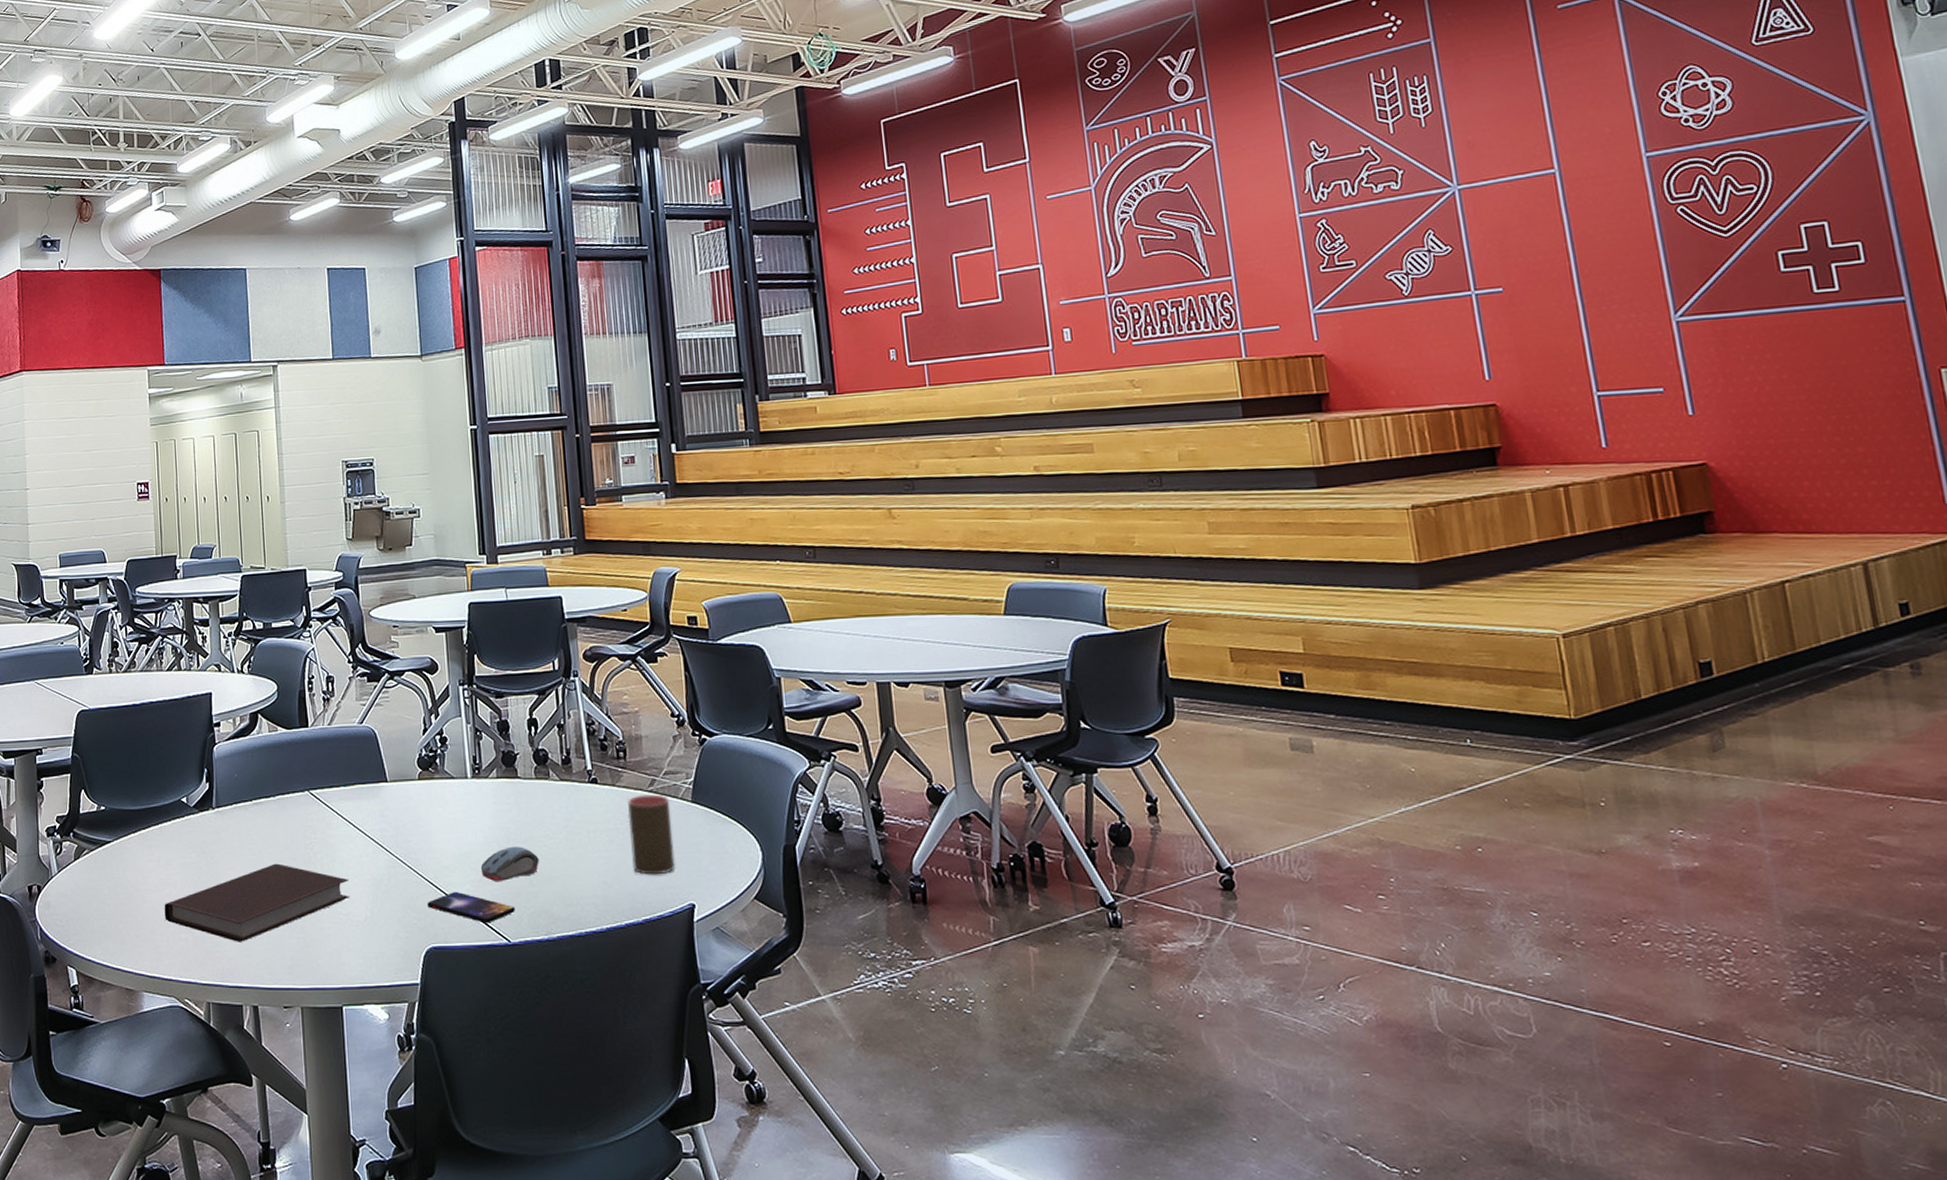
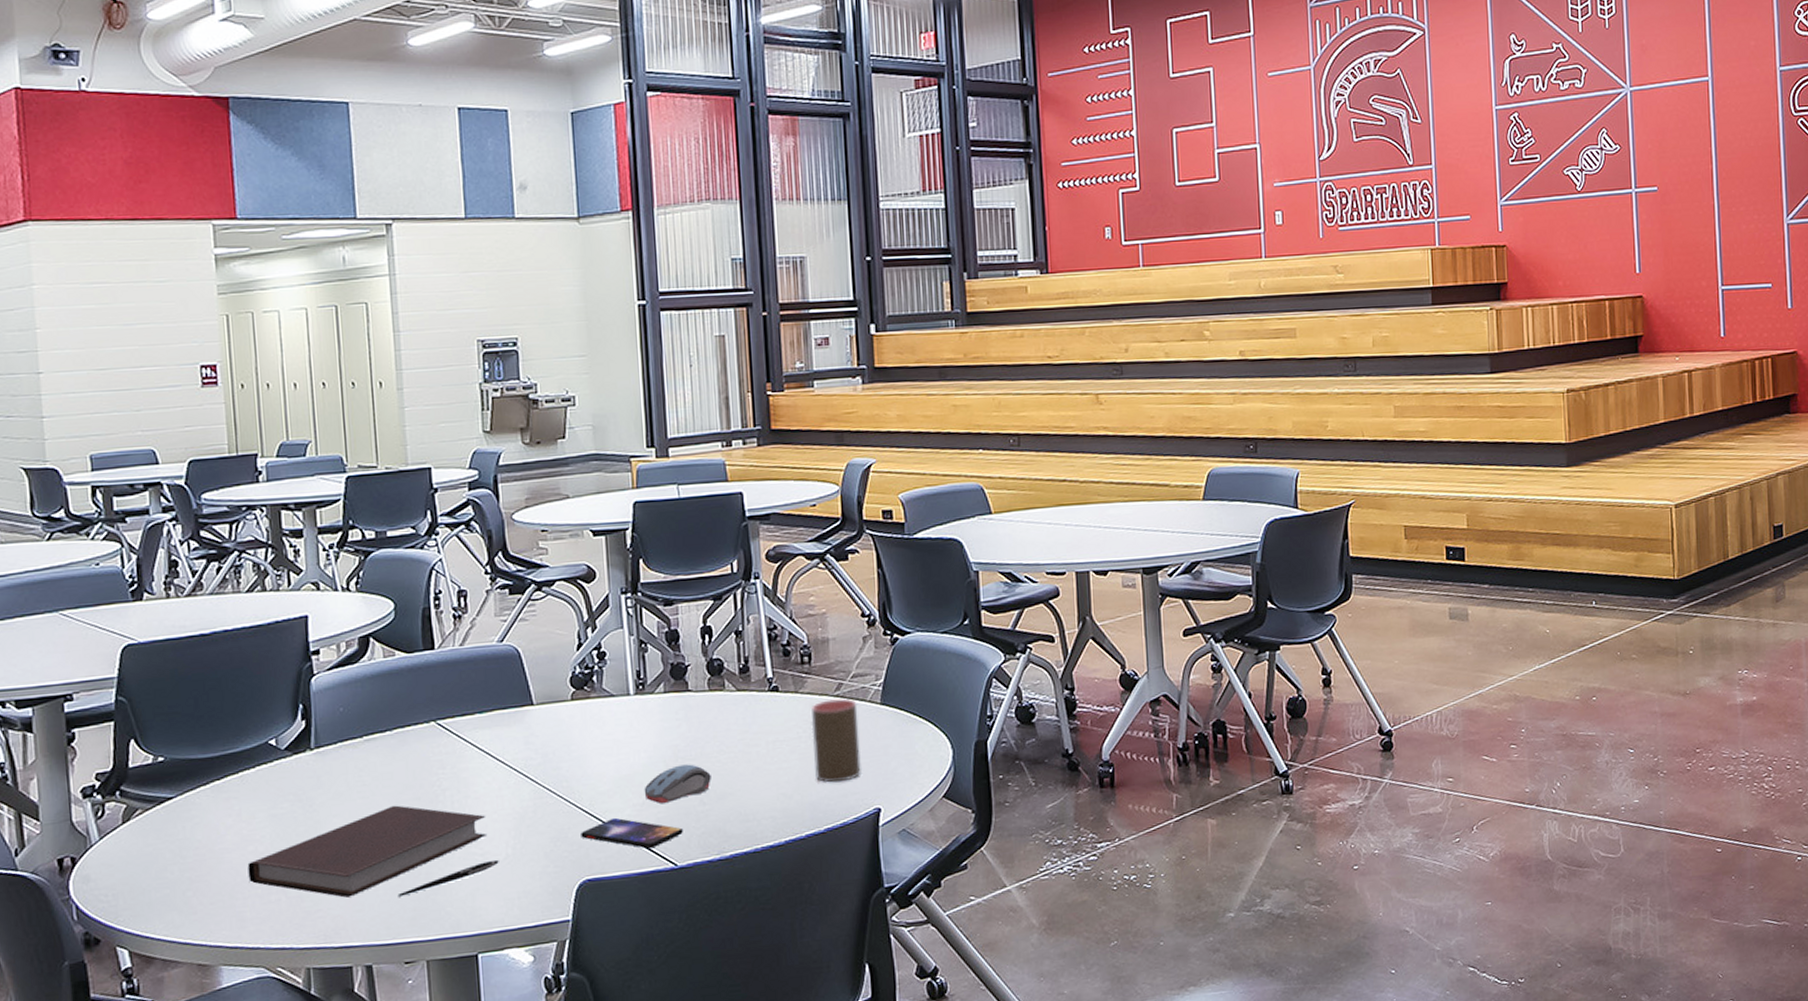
pen: none [278,920,360,946] -> present [397,860,499,897]

